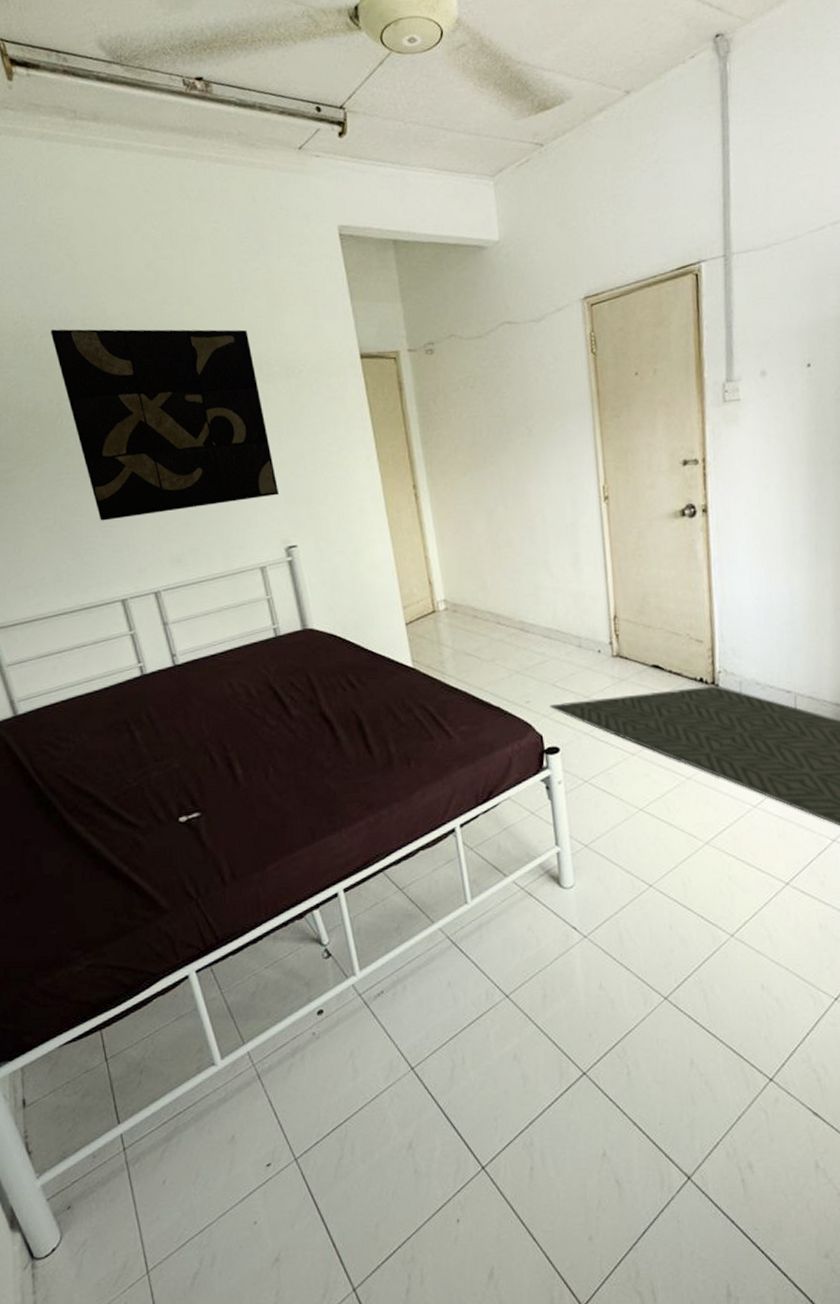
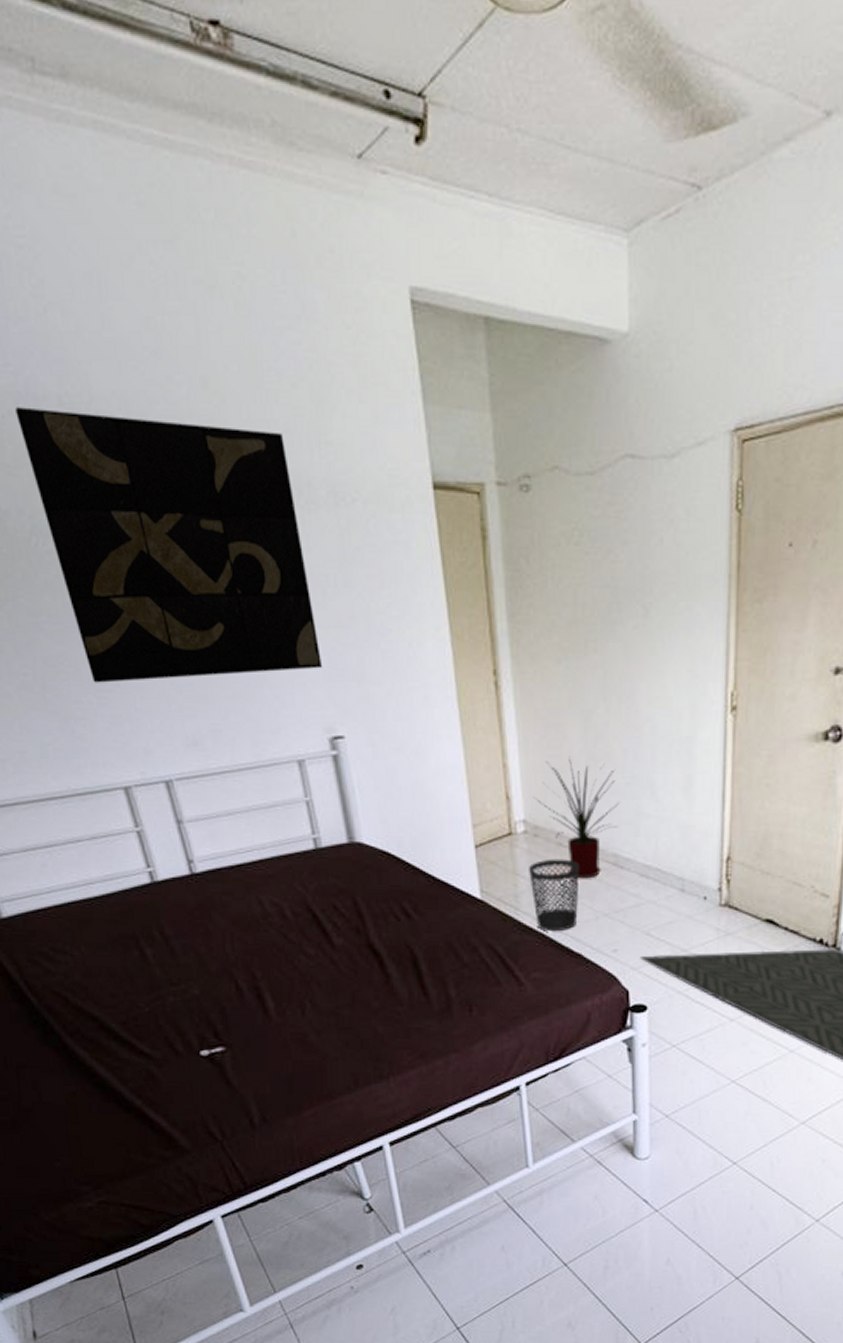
house plant: none [451,546,522,644] -> present [533,756,620,879]
wastebasket: none [451,628,495,690] -> present [529,859,580,932]

